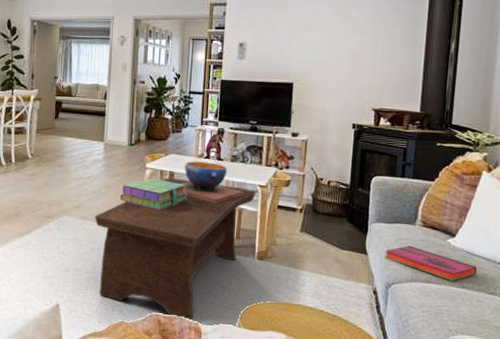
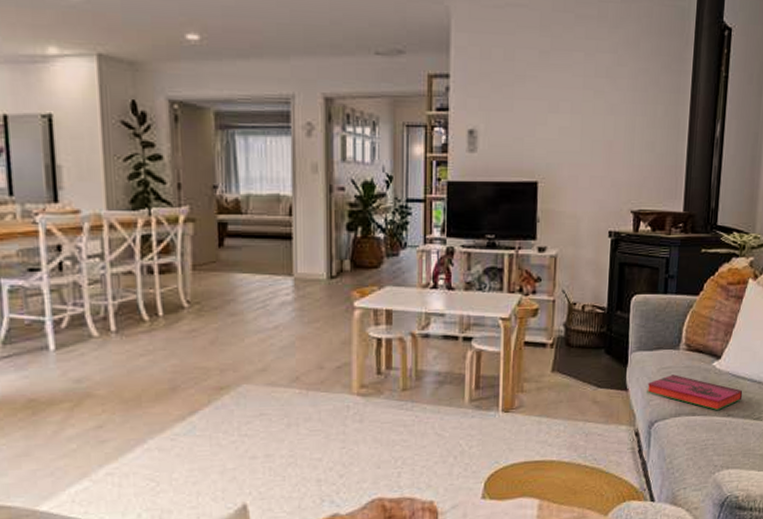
coffee table: present [94,177,256,322] -> none [287,318,497,501]
stack of books: present [119,178,187,210] -> none [320,320,410,363]
decorative bowl: present [180,161,244,204] -> none [401,293,483,347]

